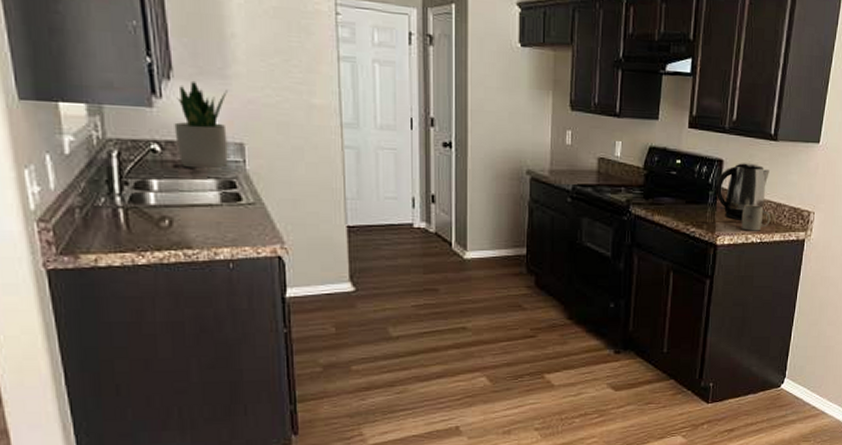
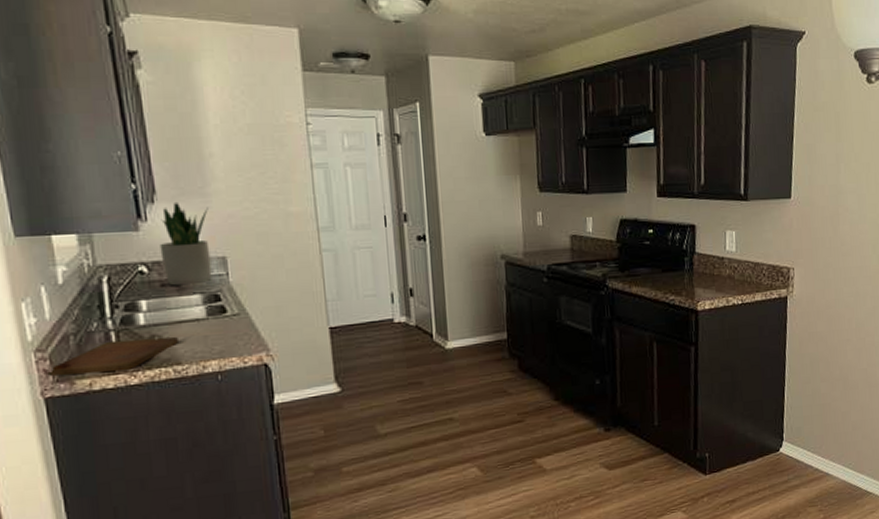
cutting board: none [49,218,190,250] -> present [46,337,178,376]
kettle: present [716,163,770,222] -> none [691,225,744,285]
mug: present [741,205,771,231] -> none [720,266,750,294]

